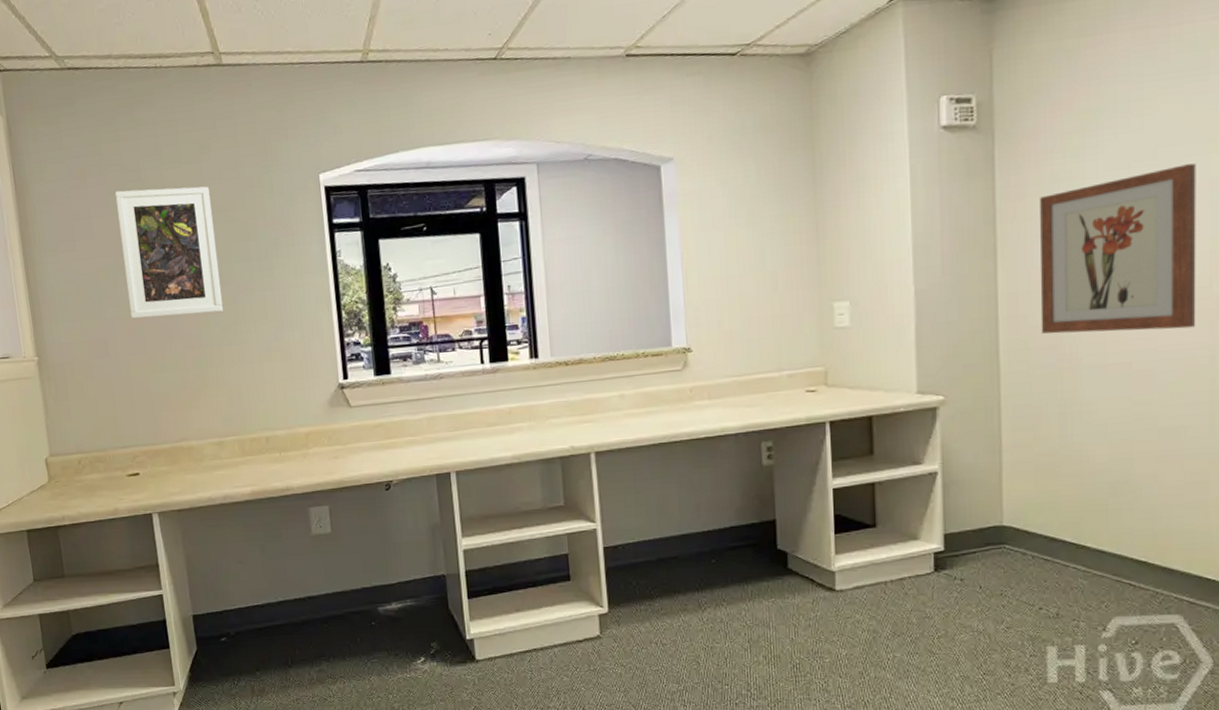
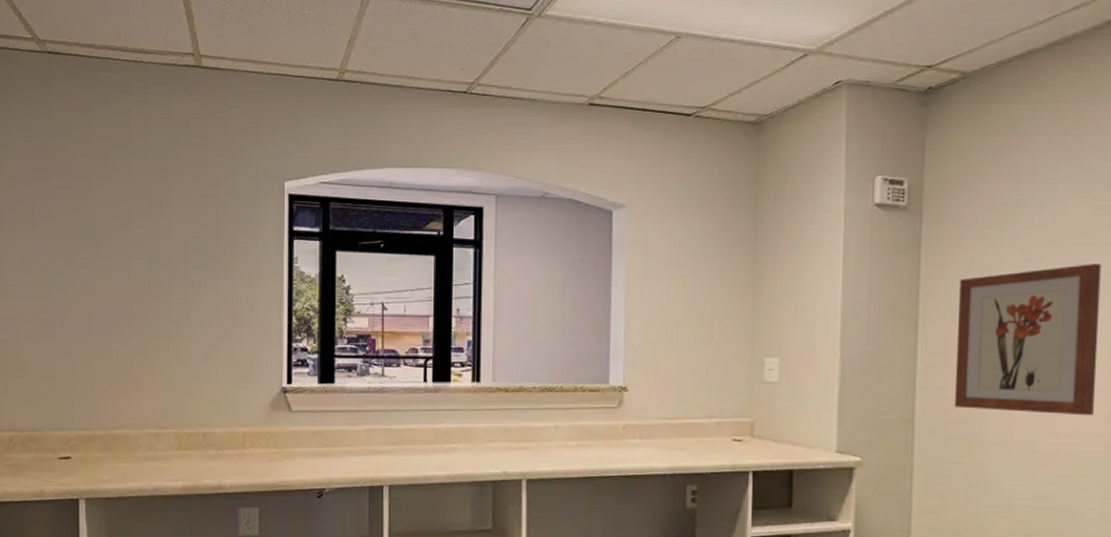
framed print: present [114,186,223,319] -> none [80,175,175,306]

